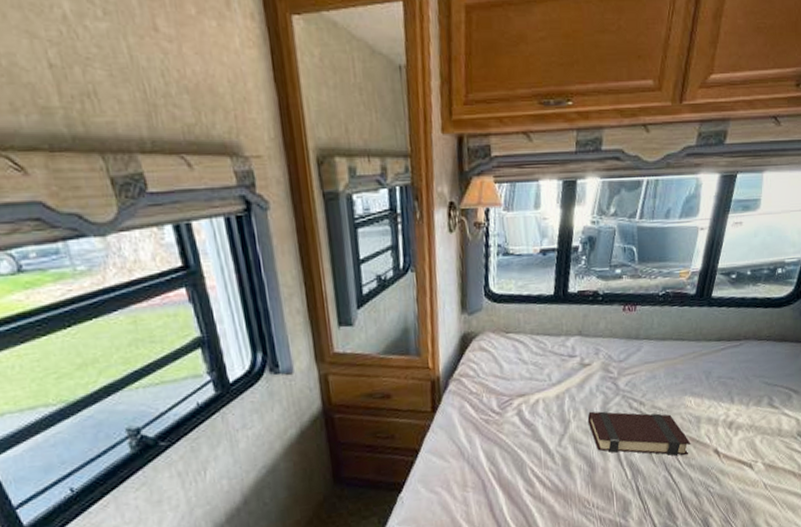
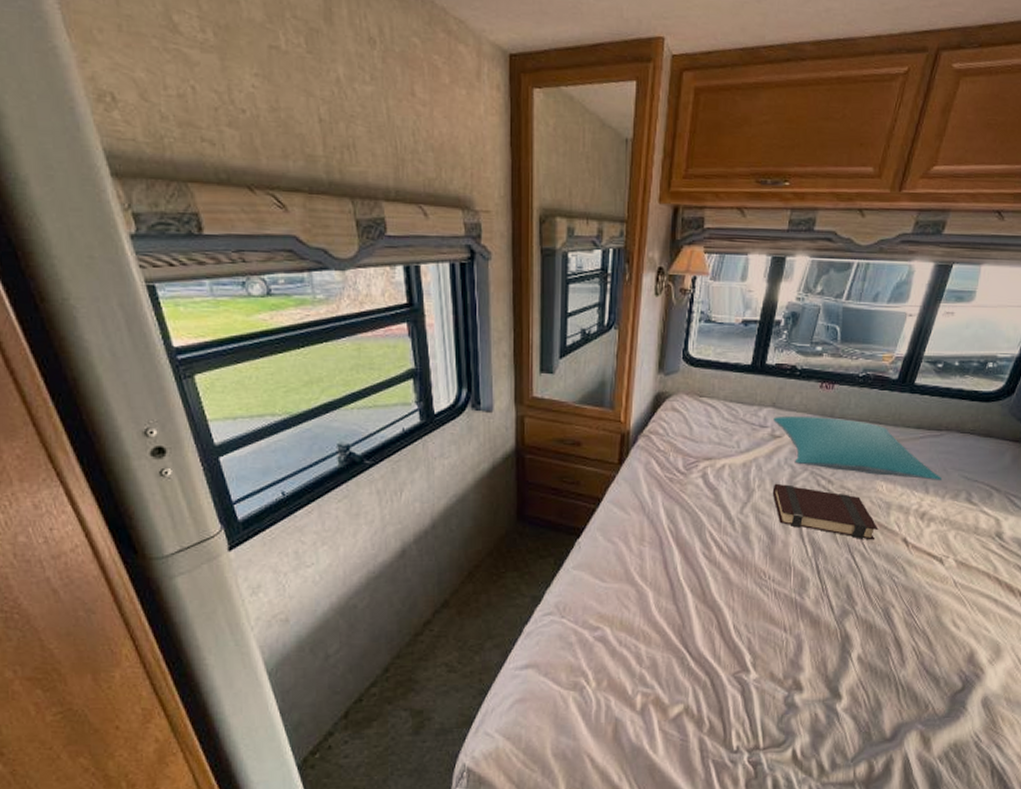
pillow: none [581,339,746,392] -> present [773,415,943,481]

